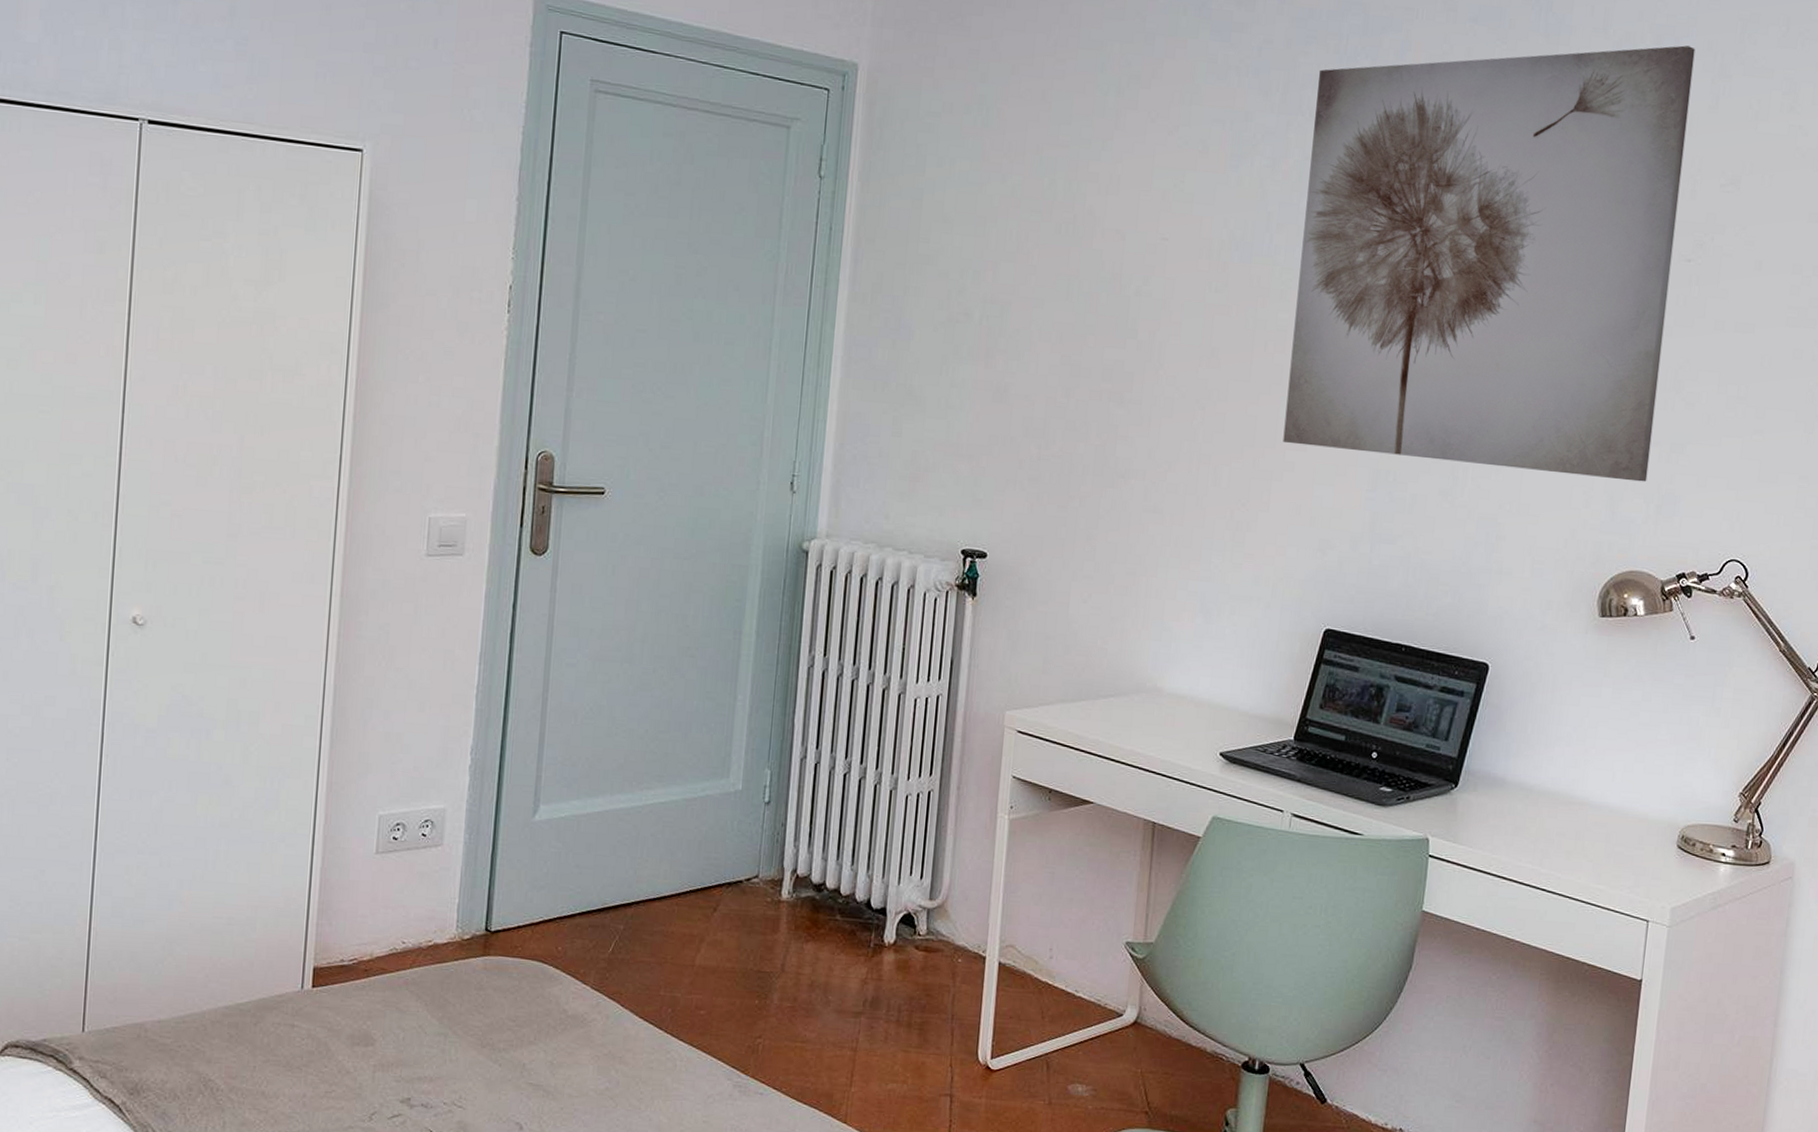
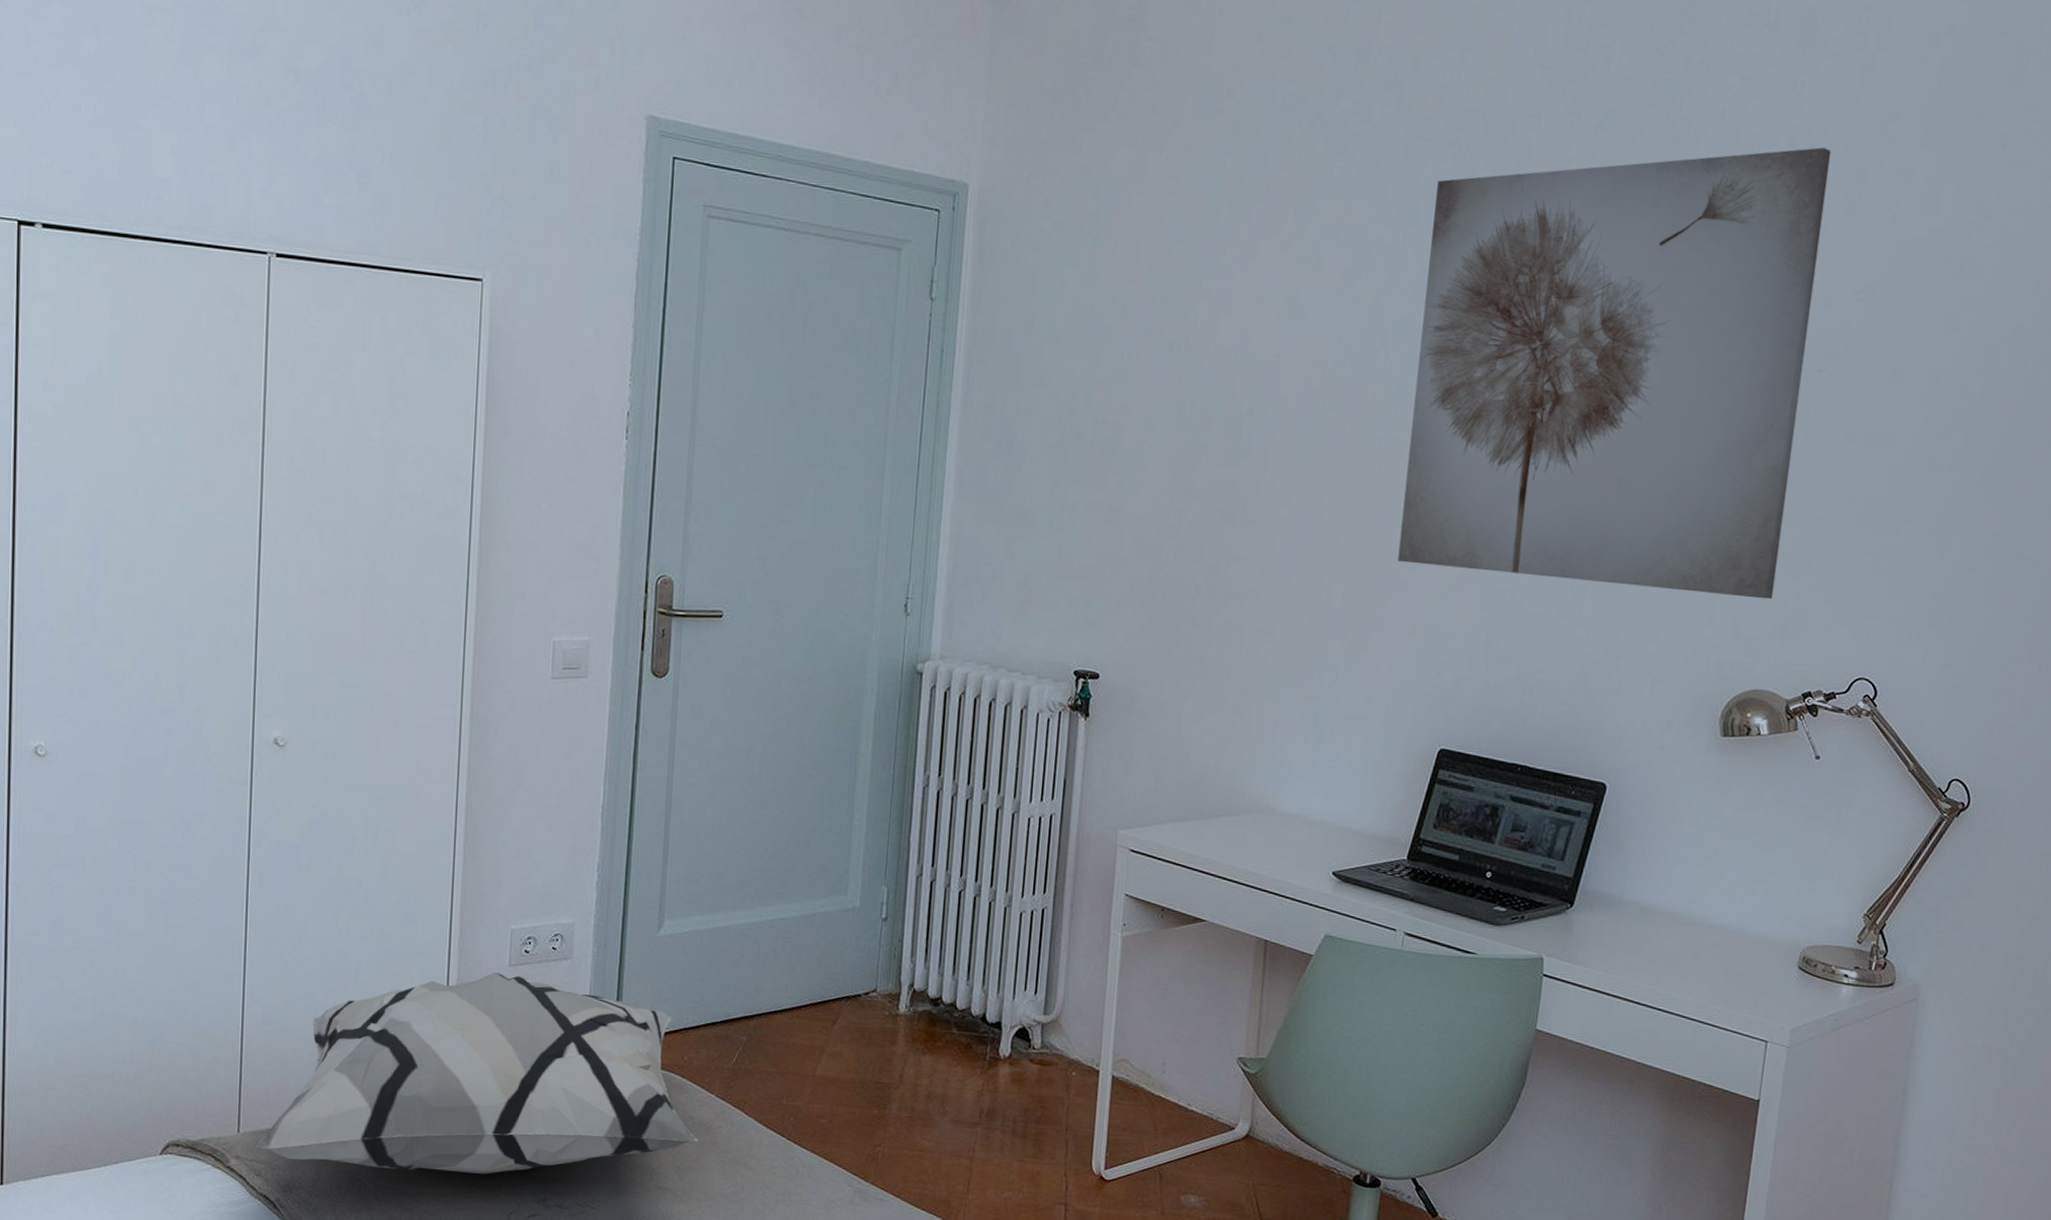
decorative pillow: none [101,860,572,1073] -> present [255,972,698,1174]

